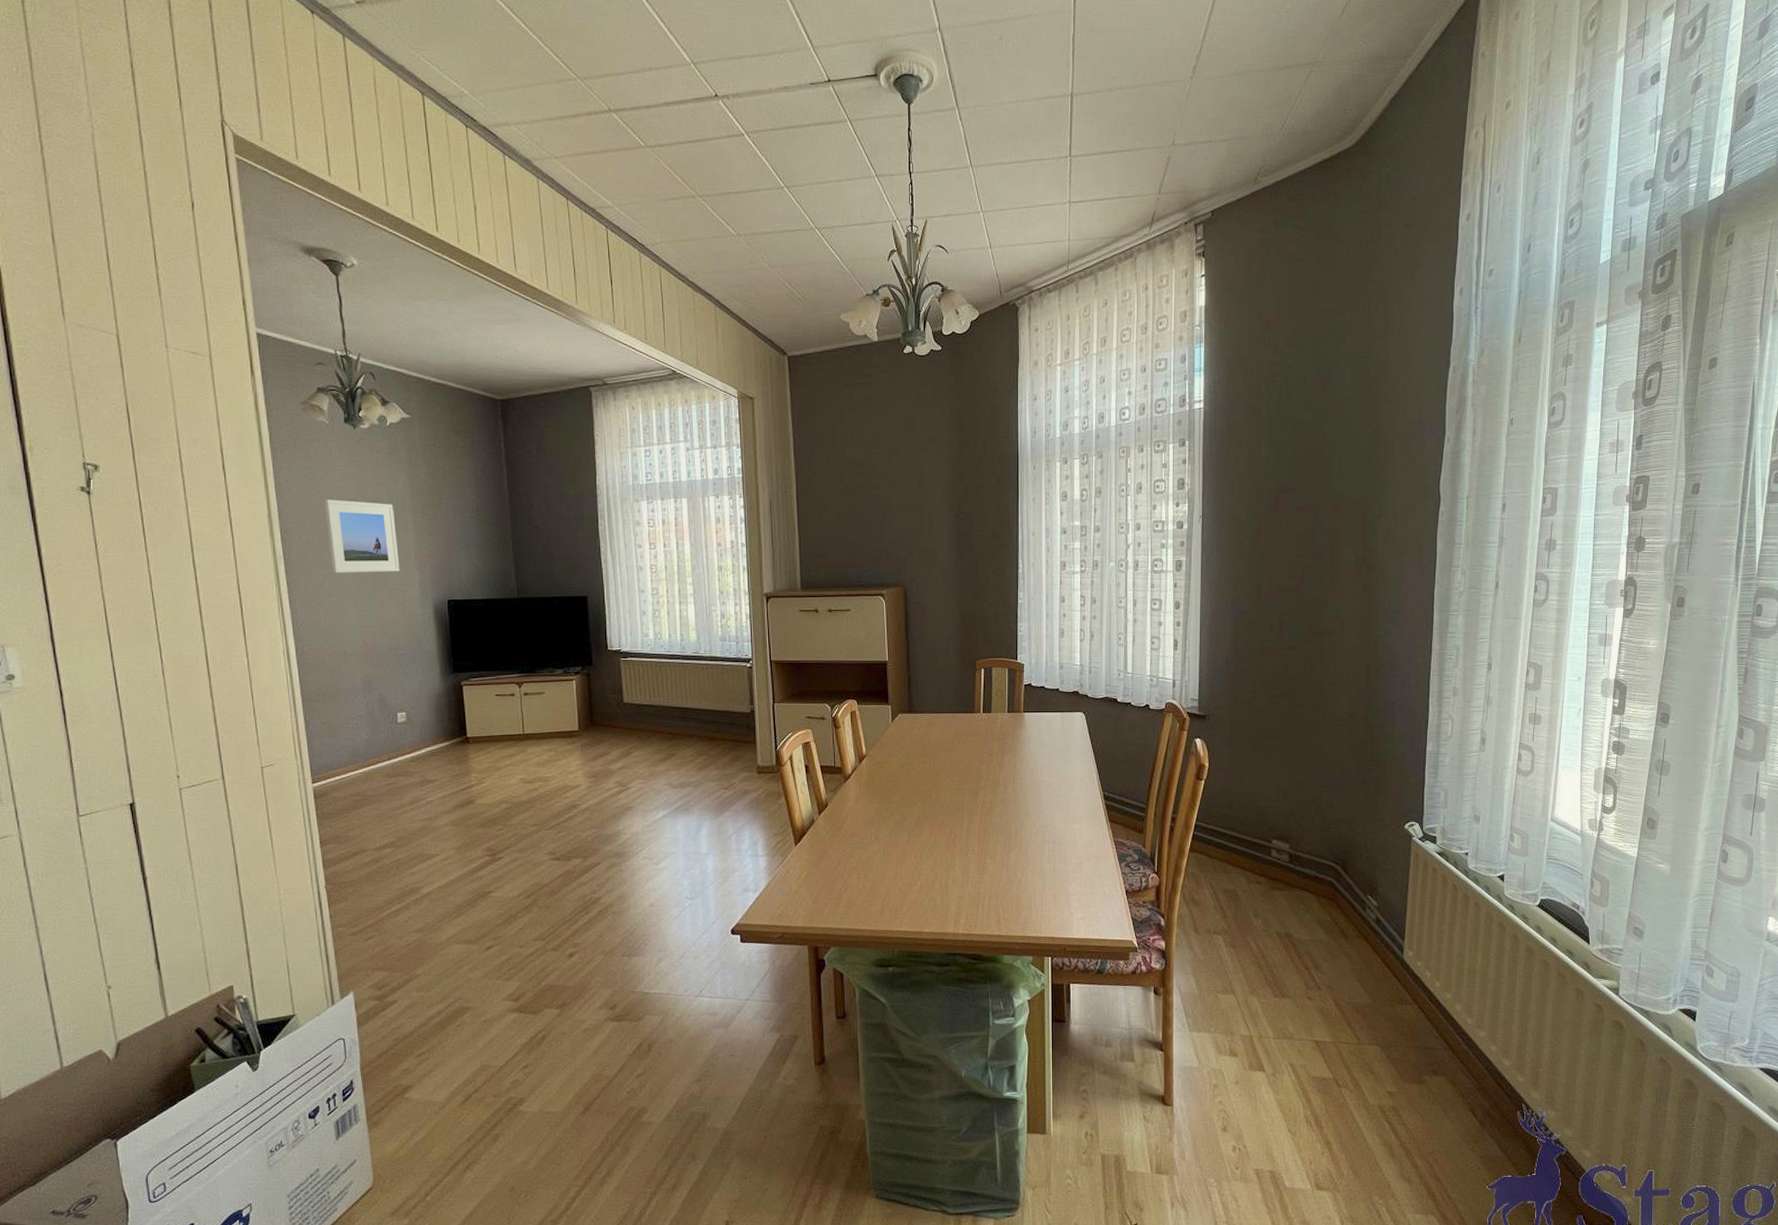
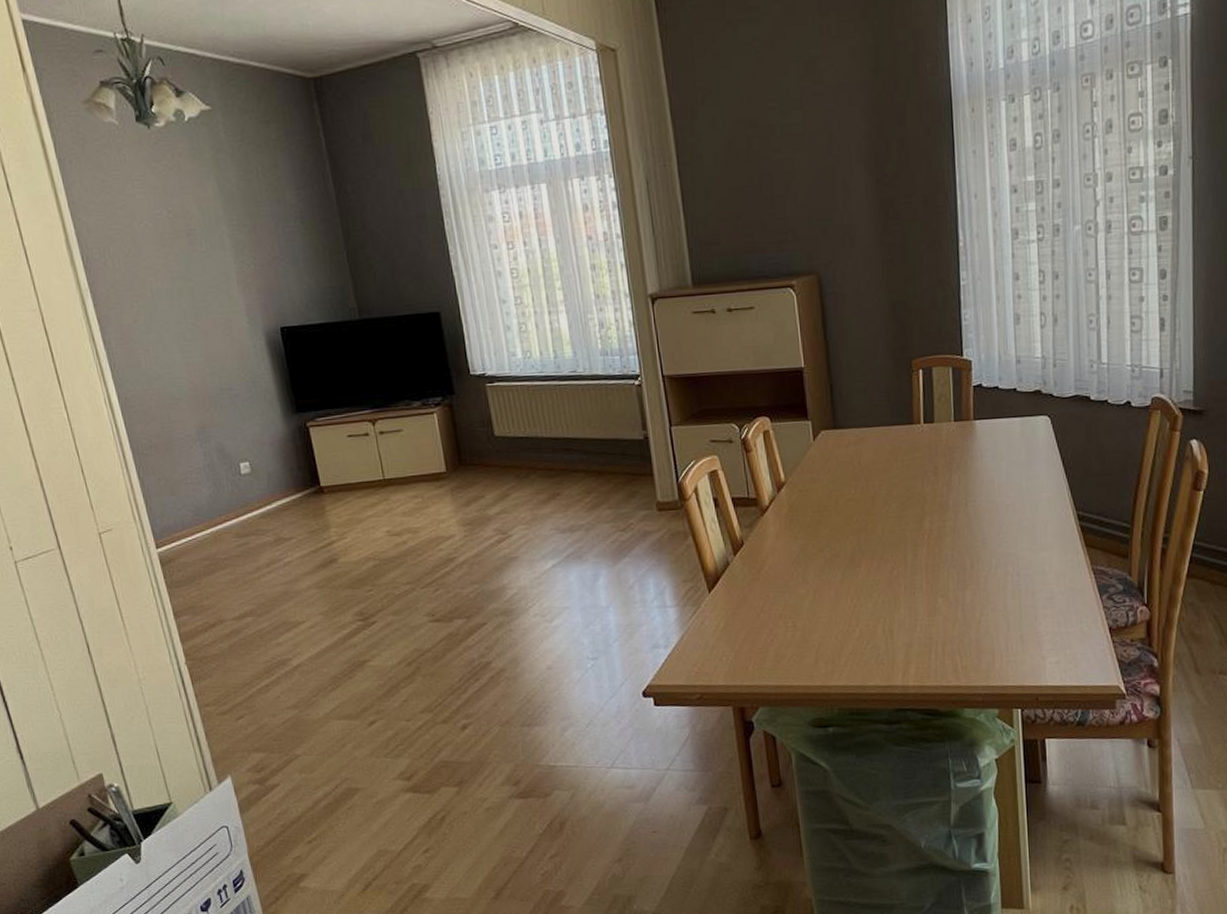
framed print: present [324,499,400,573] -> none [126,216,222,305]

